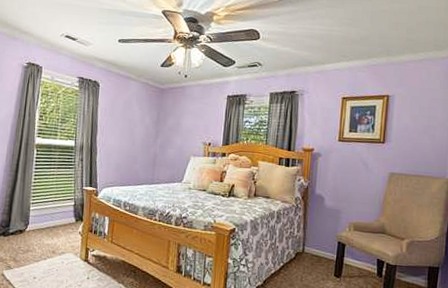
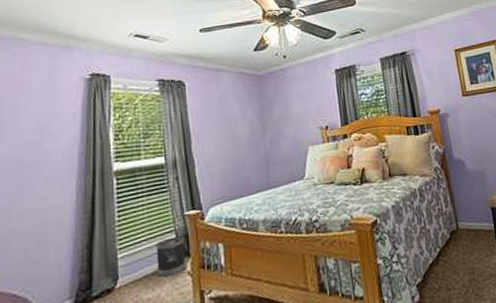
wastebasket: none [57,203,80,232] -> present [156,236,186,277]

